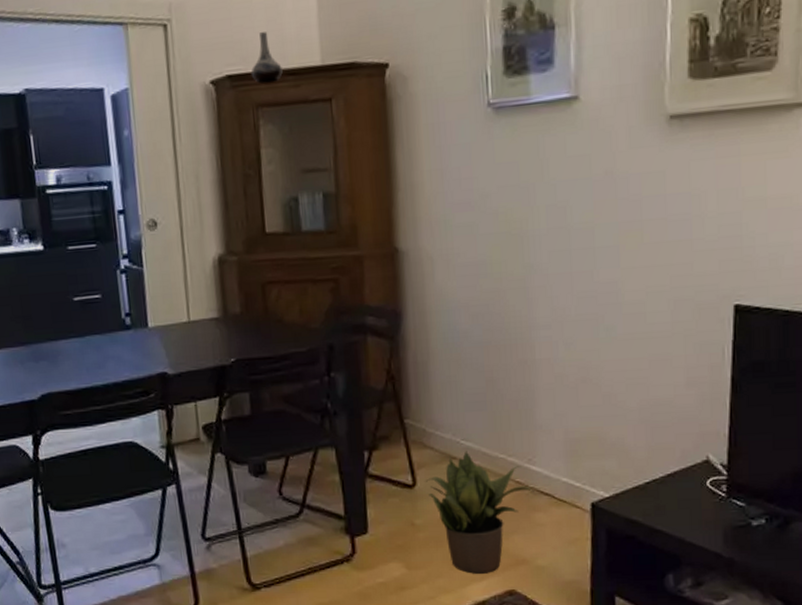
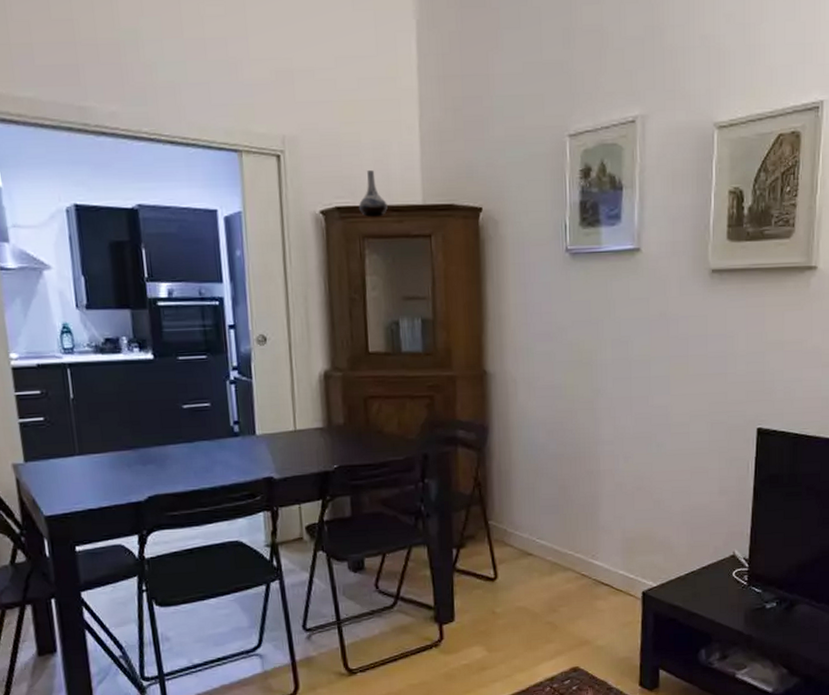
potted plant: present [425,451,535,574] -> none [505,548,597,654]

